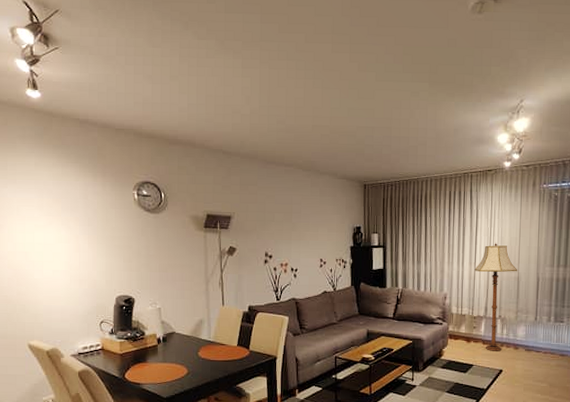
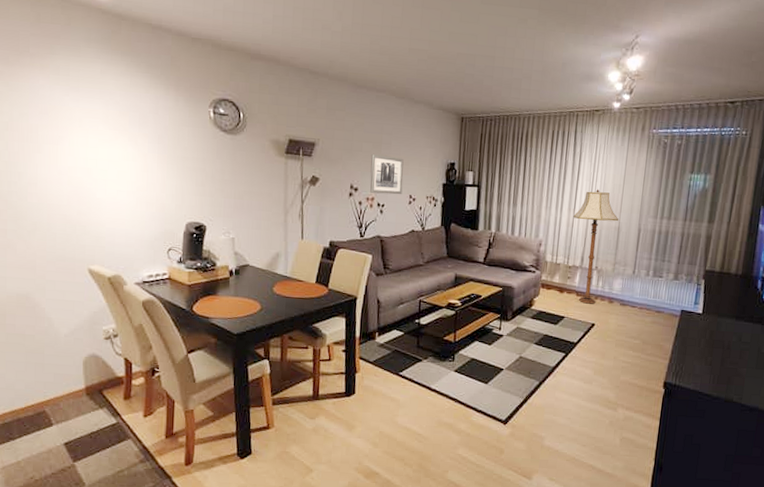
wall art: none [283,223,314,259] -> present [370,154,404,195]

